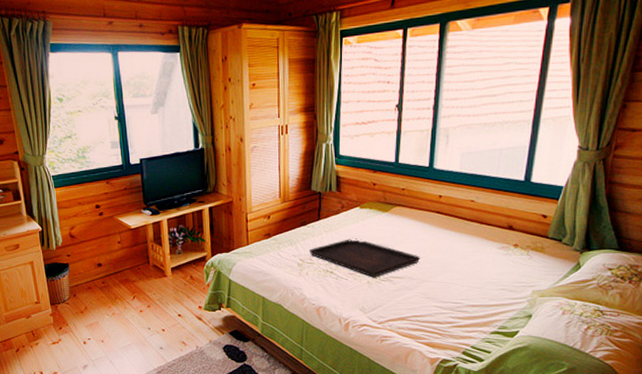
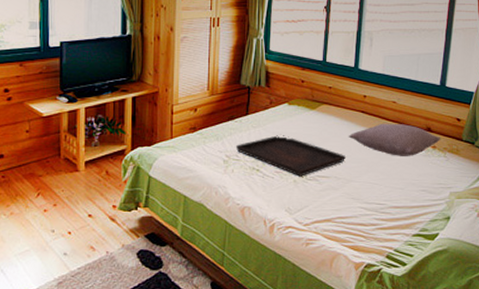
pillow: none [422,222,524,256] -> present [348,123,441,156]

